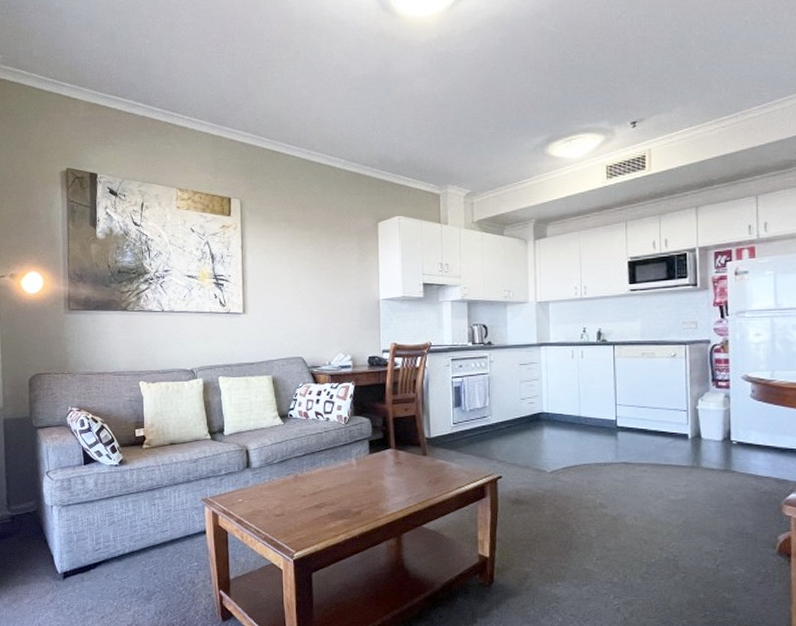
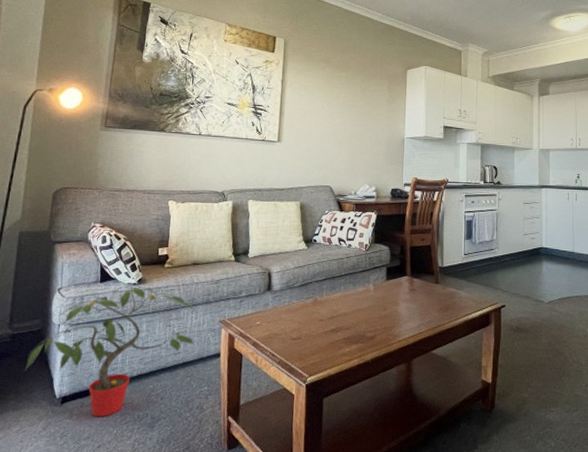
potted plant: none [27,467,180,591] -> present [25,286,197,418]

